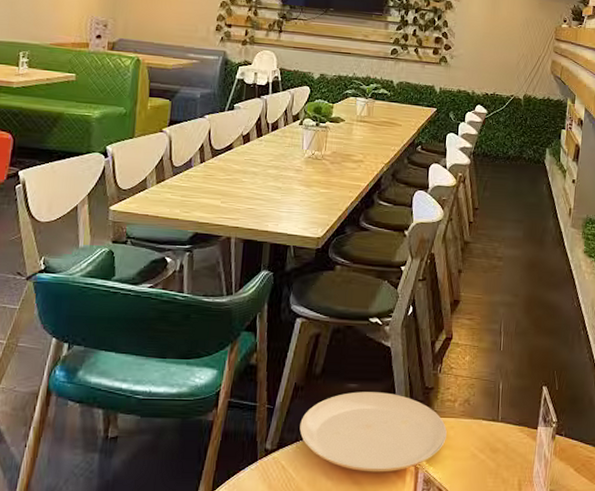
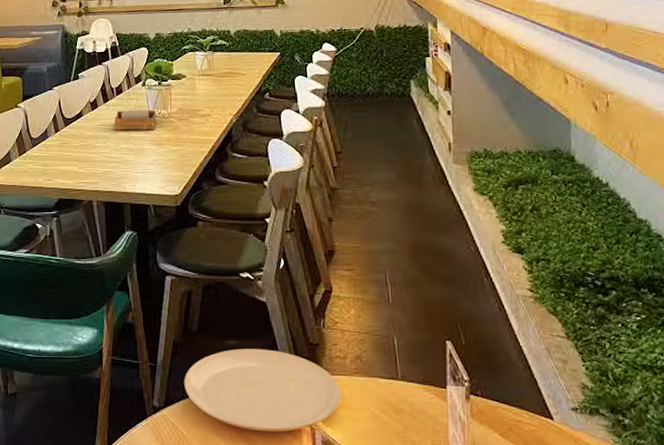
napkin holder: none [265,147,310,171] -> present [114,109,157,131]

